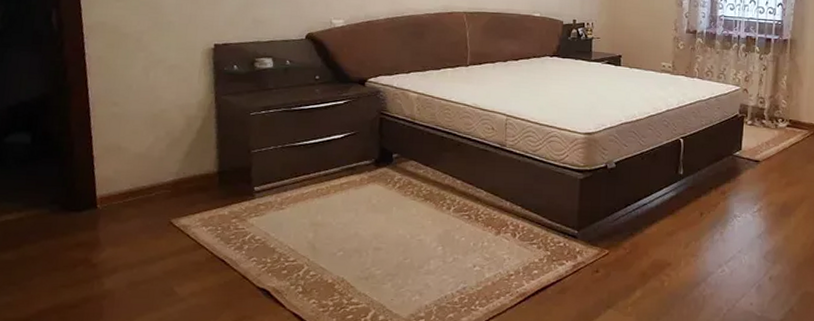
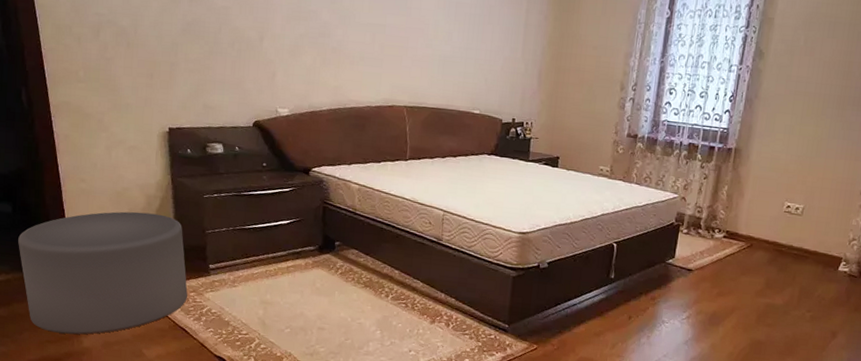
pouf: none [35,134,229,276] -> present [18,211,188,335]

